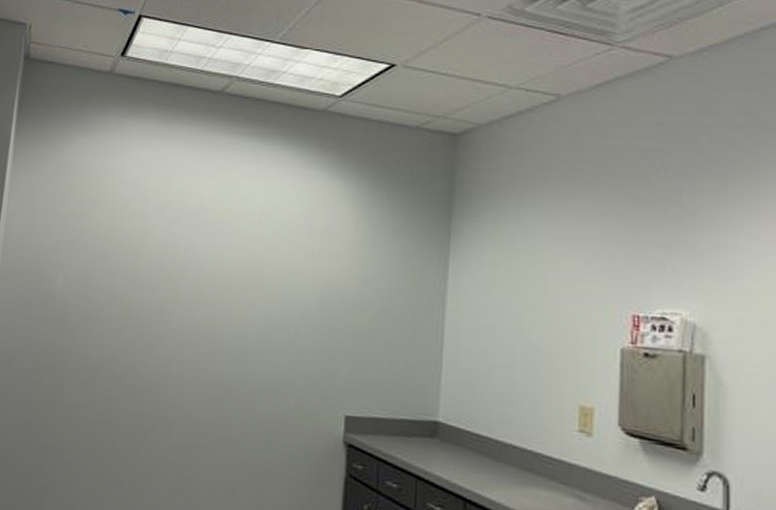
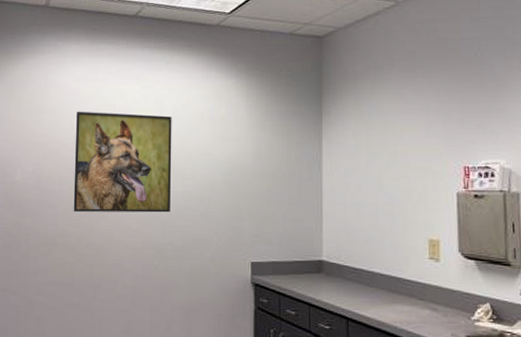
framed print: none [124,206,258,344] -> present [73,111,172,213]

